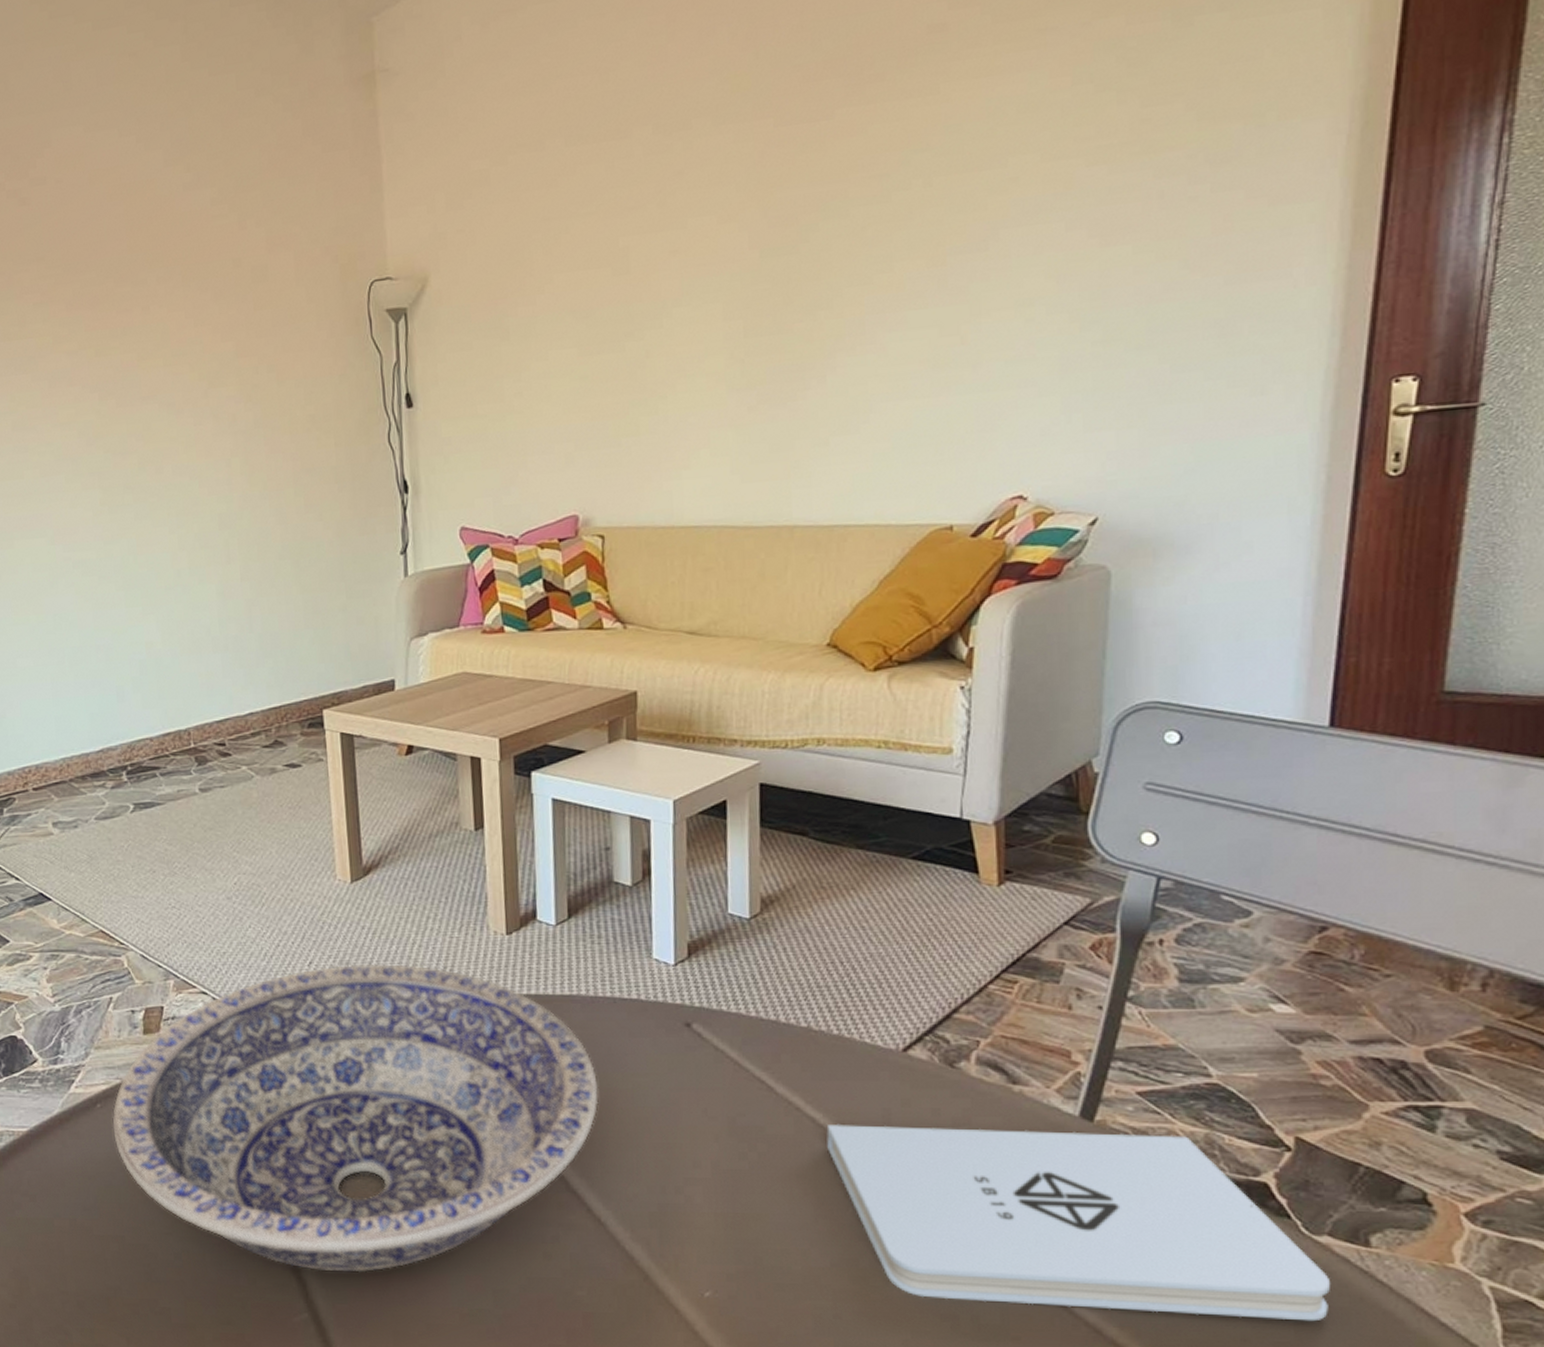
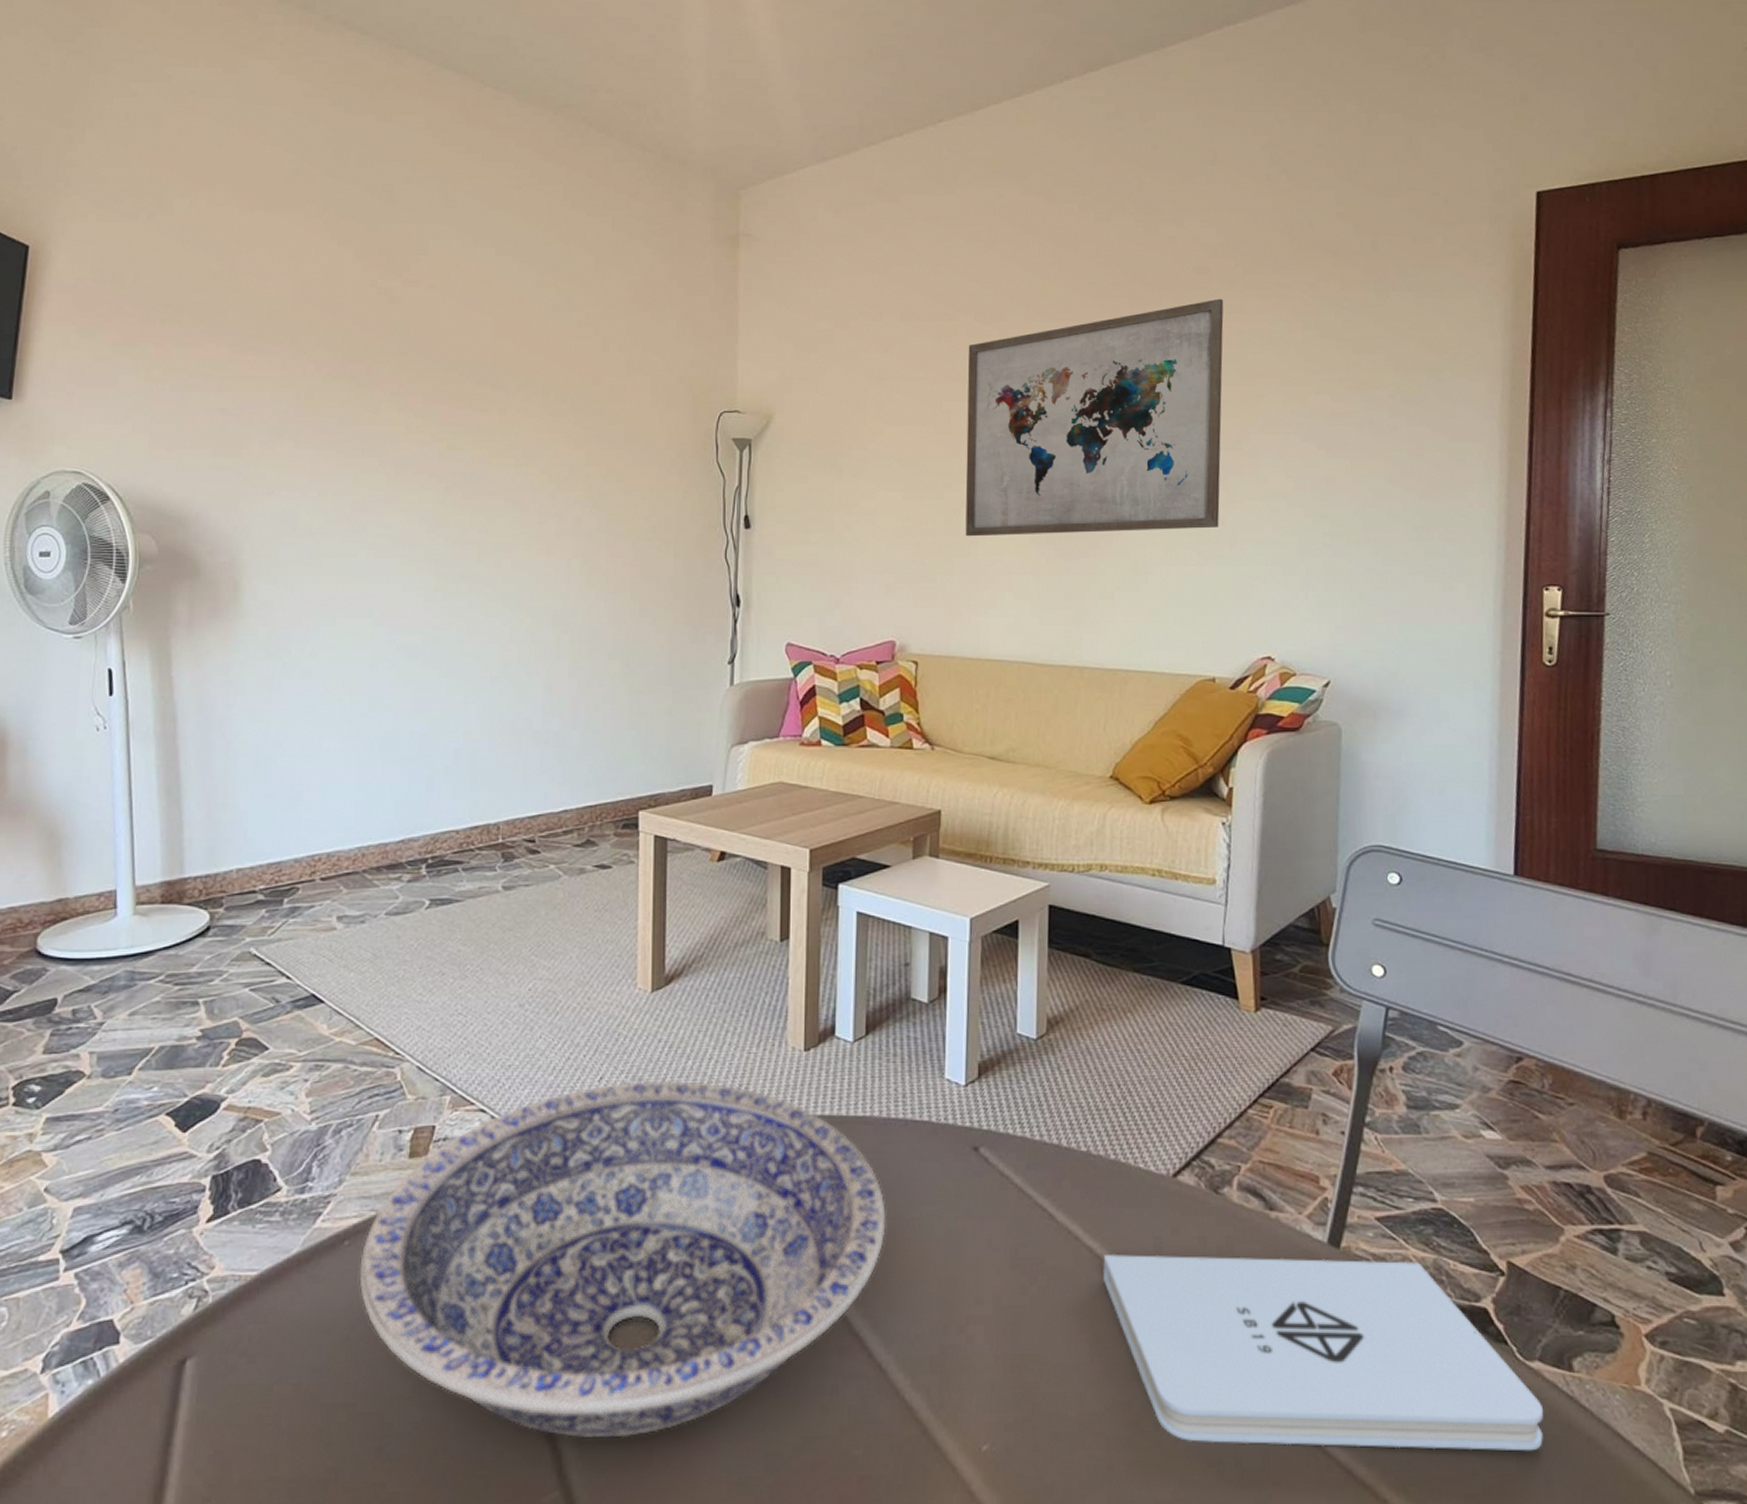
wall art: none [646,60,967,392] -> present [965,298,1224,537]

